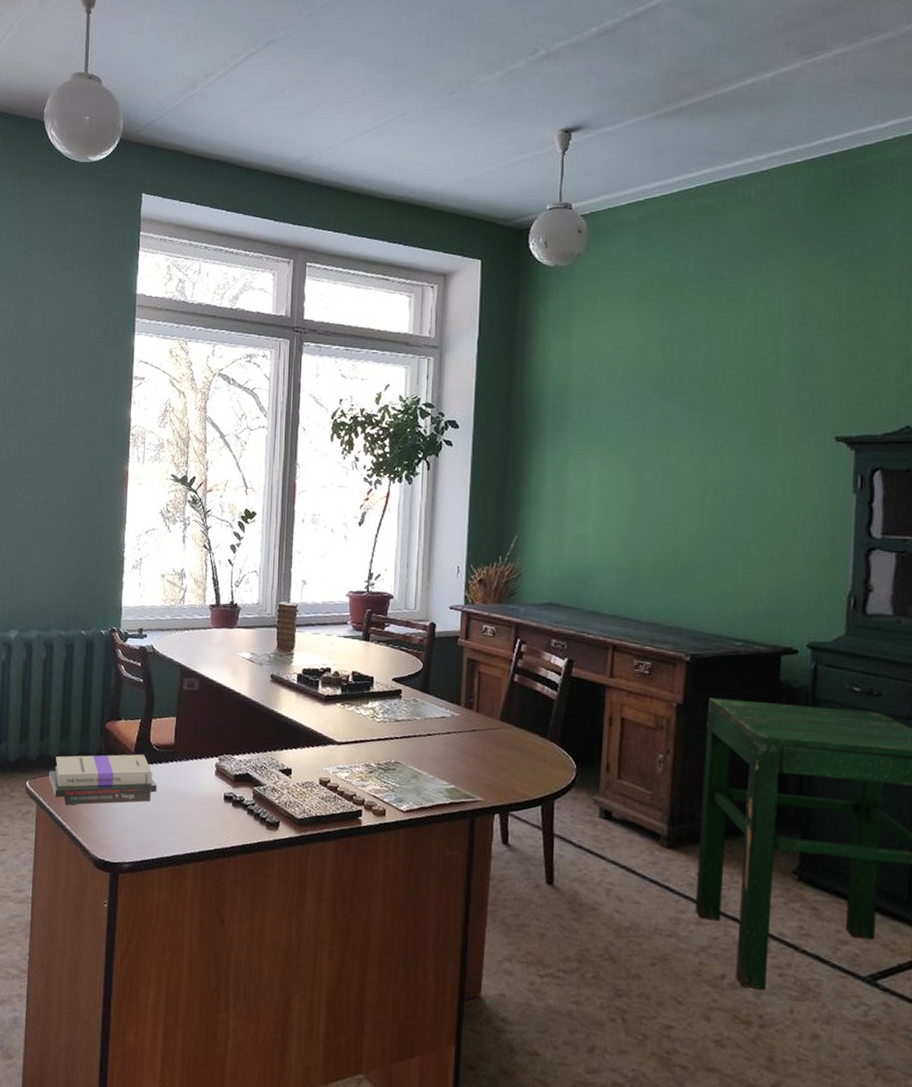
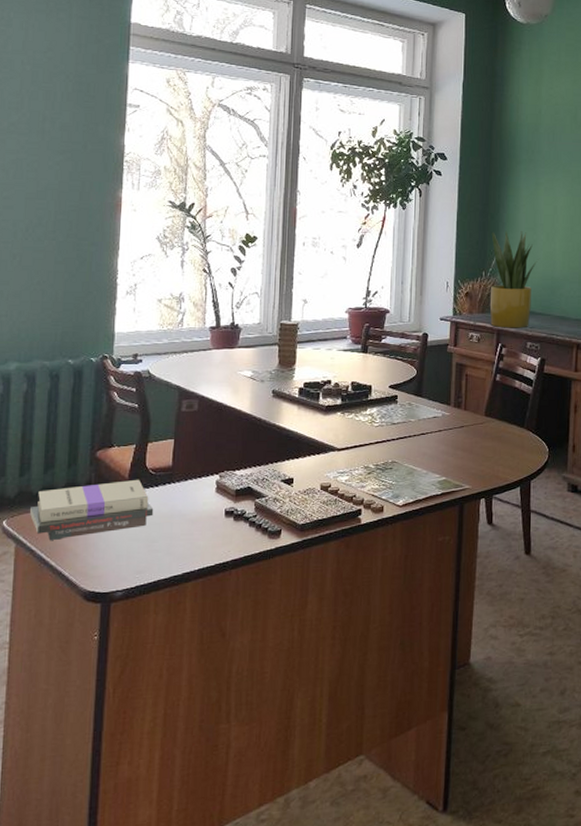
planter: none [507,509,568,623] -> present [489,231,540,328]

